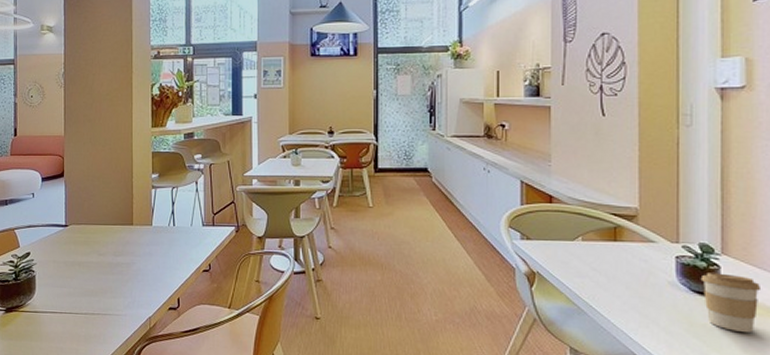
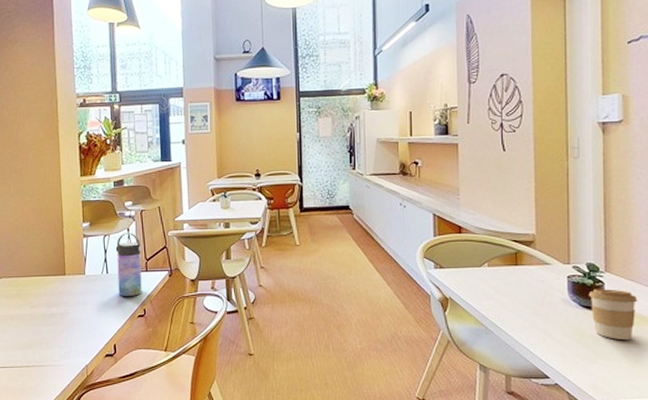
water bottle: none [183,186,209,250] -> present [115,233,142,296]

